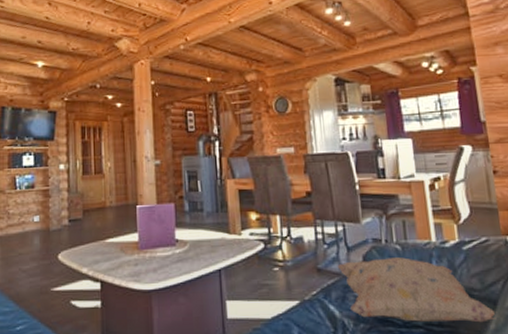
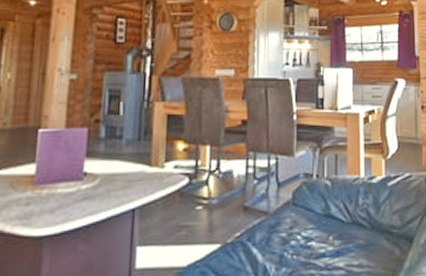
decorative pillow: present [337,257,497,323] -> none [265,194,412,264]

